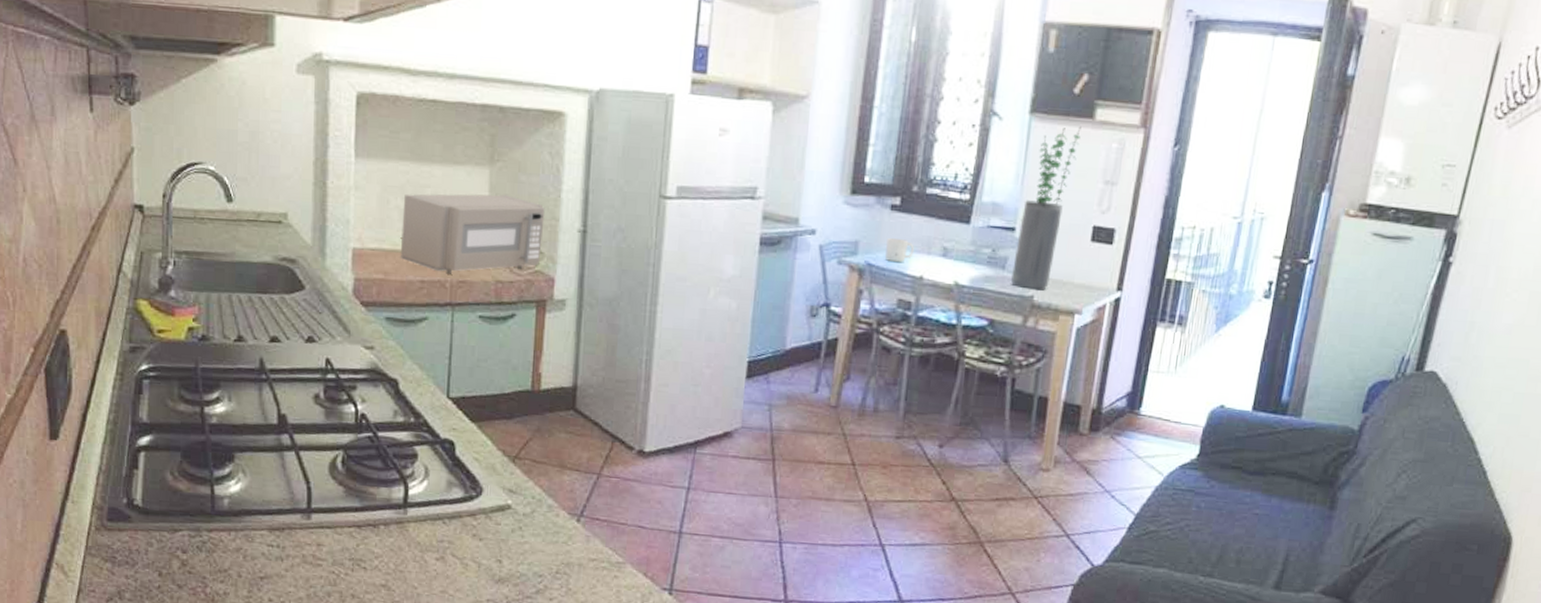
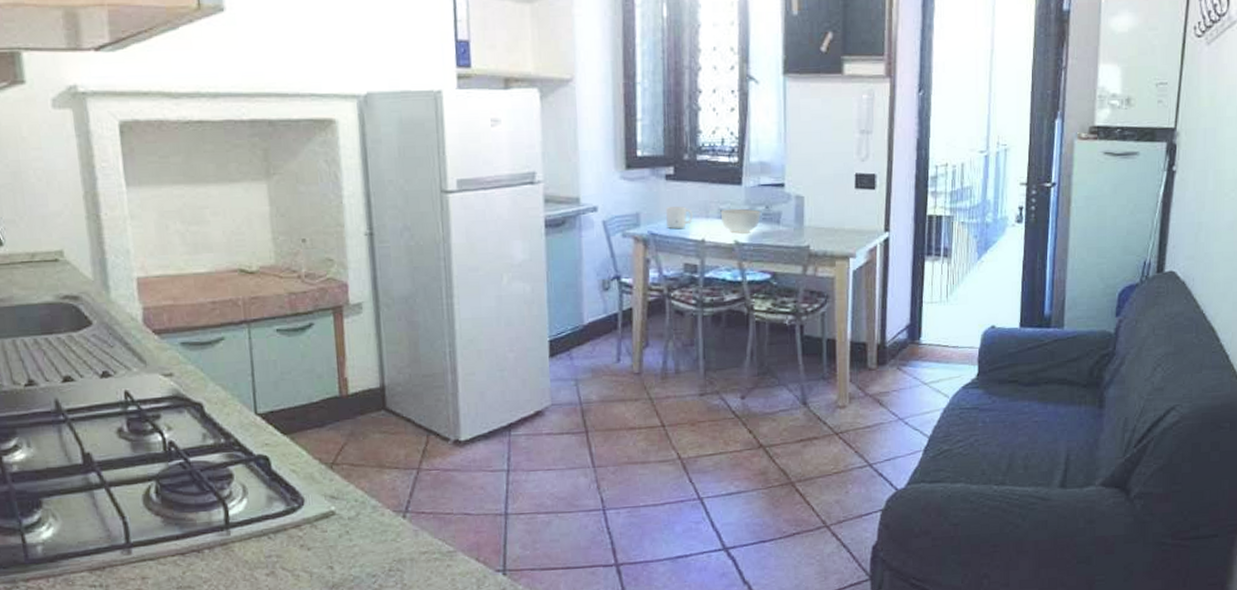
microwave: present [400,193,545,274] -> none [183,207,330,292]
bowl: none [943,247,986,275] -> present [720,208,761,234]
vase: present [1010,126,1081,291] -> none [786,81,833,240]

